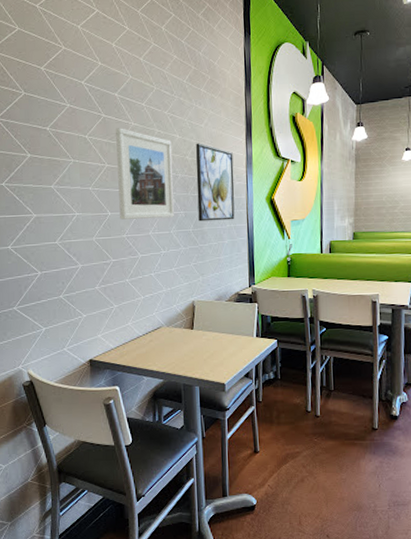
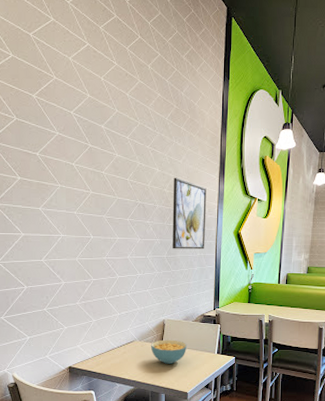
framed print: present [116,128,175,220] -> none [101,158,152,245]
cereal bowl: none [179,323,222,351] -> present [150,340,188,364]

